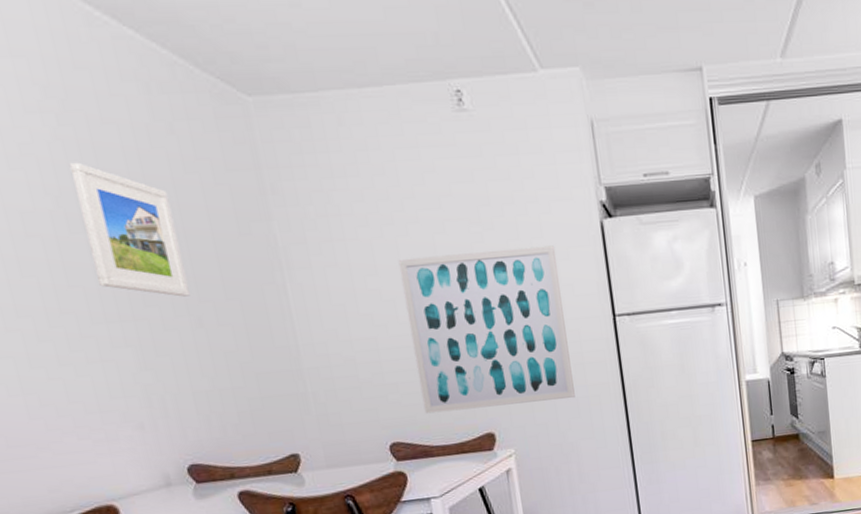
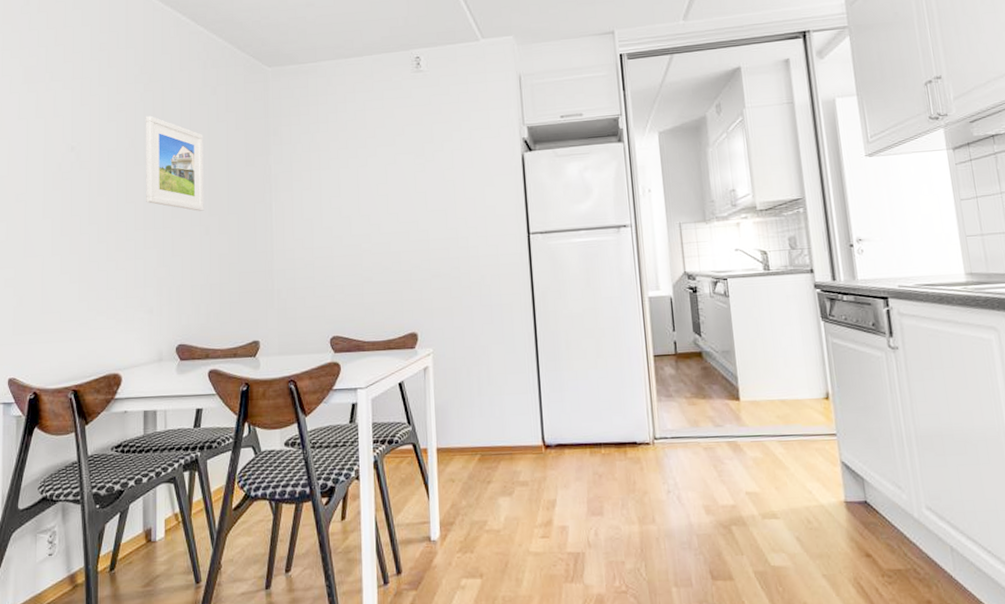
wall art: present [398,245,575,414] -> none [357,174,490,313]

